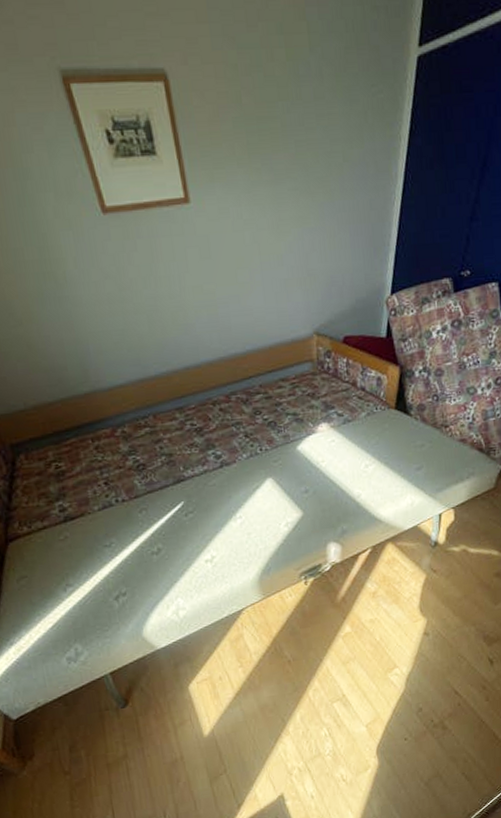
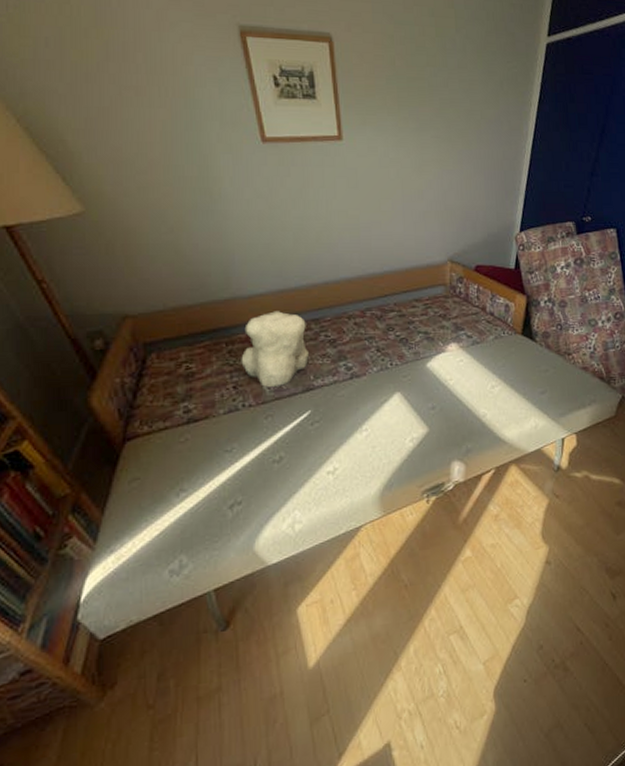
teddy bear: none [108,402,177,482] -> present [241,311,310,388]

